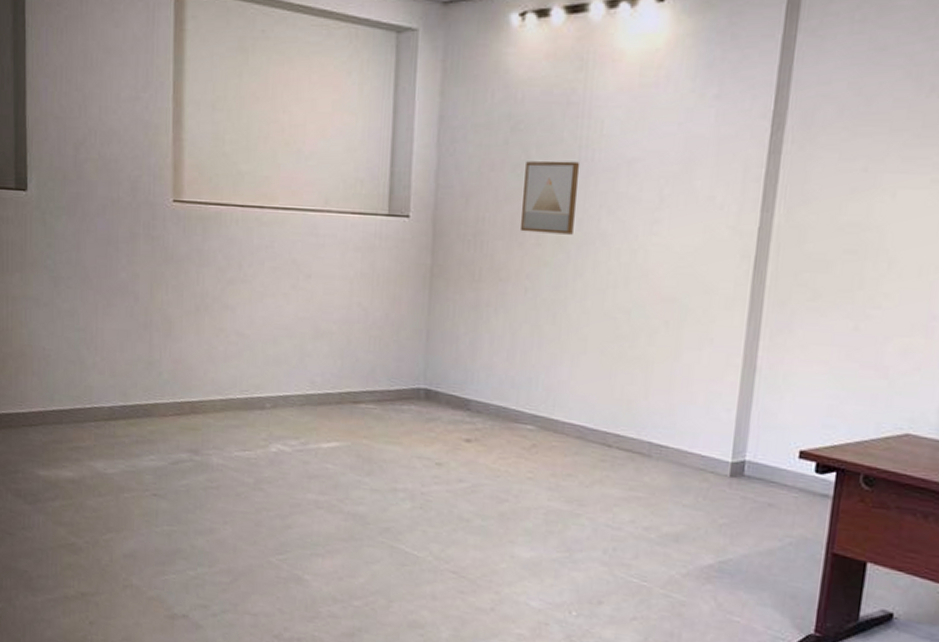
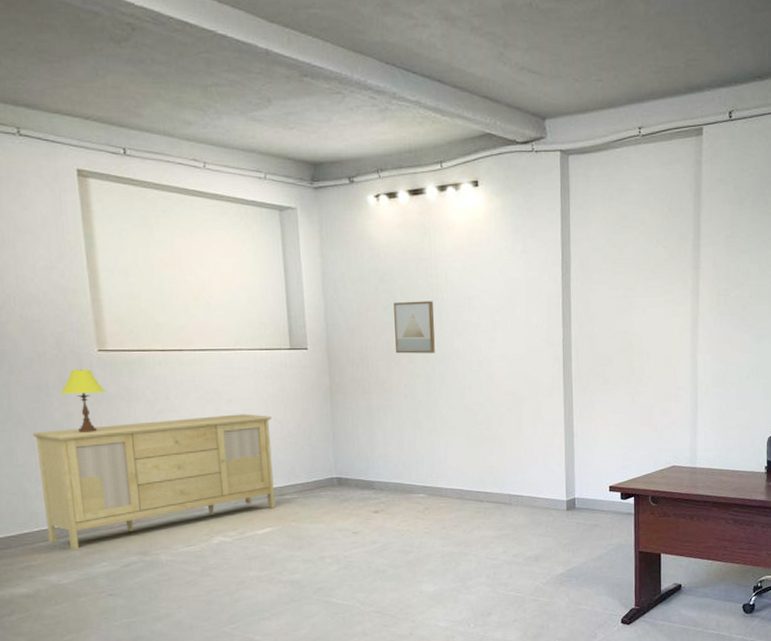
sideboard: none [96,292,357,436] -> present [32,414,275,550]
table lamp: none [129,221,176,300] -> present [60,368,106,434]

